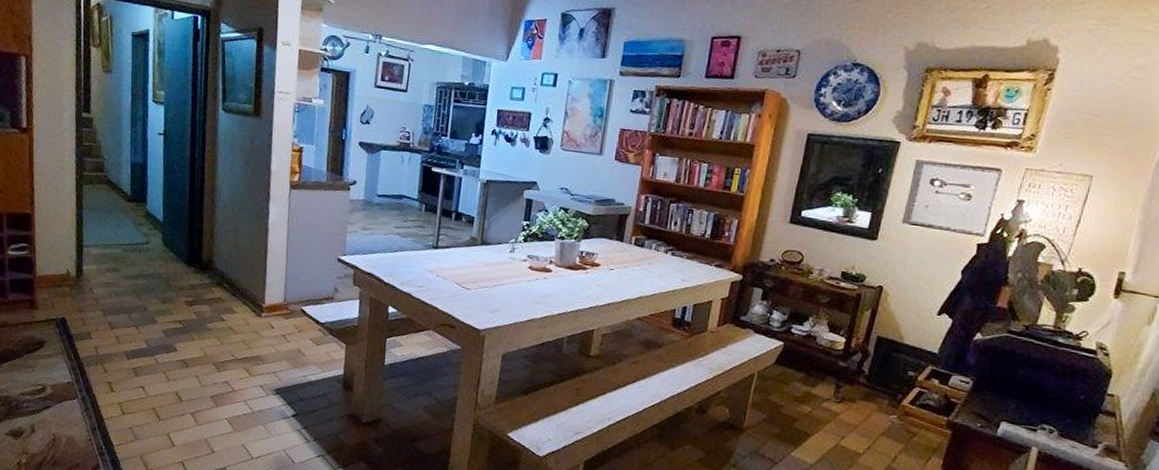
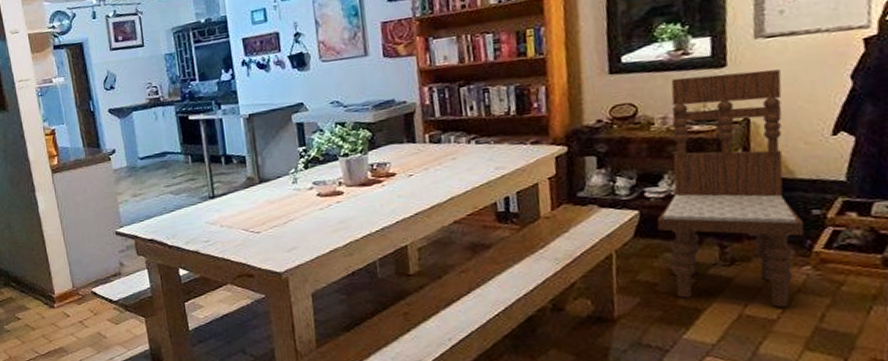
dining chair: none [794,239,914,445] -> present [657,69,805,307]

